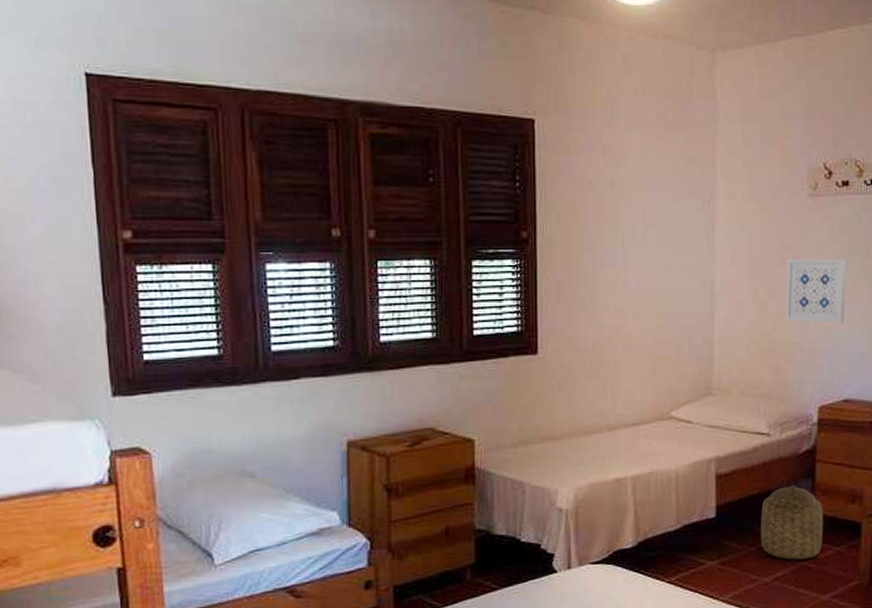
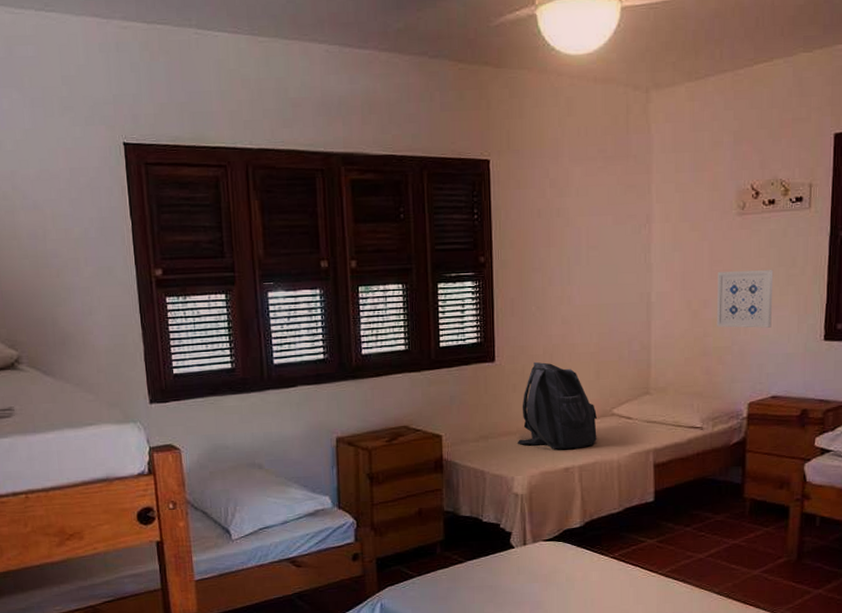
backpack: none [561,355,653,457] -> present [517,361,597,449]
basket: present [761,485,824,560] -> none [695,473,754,539]

